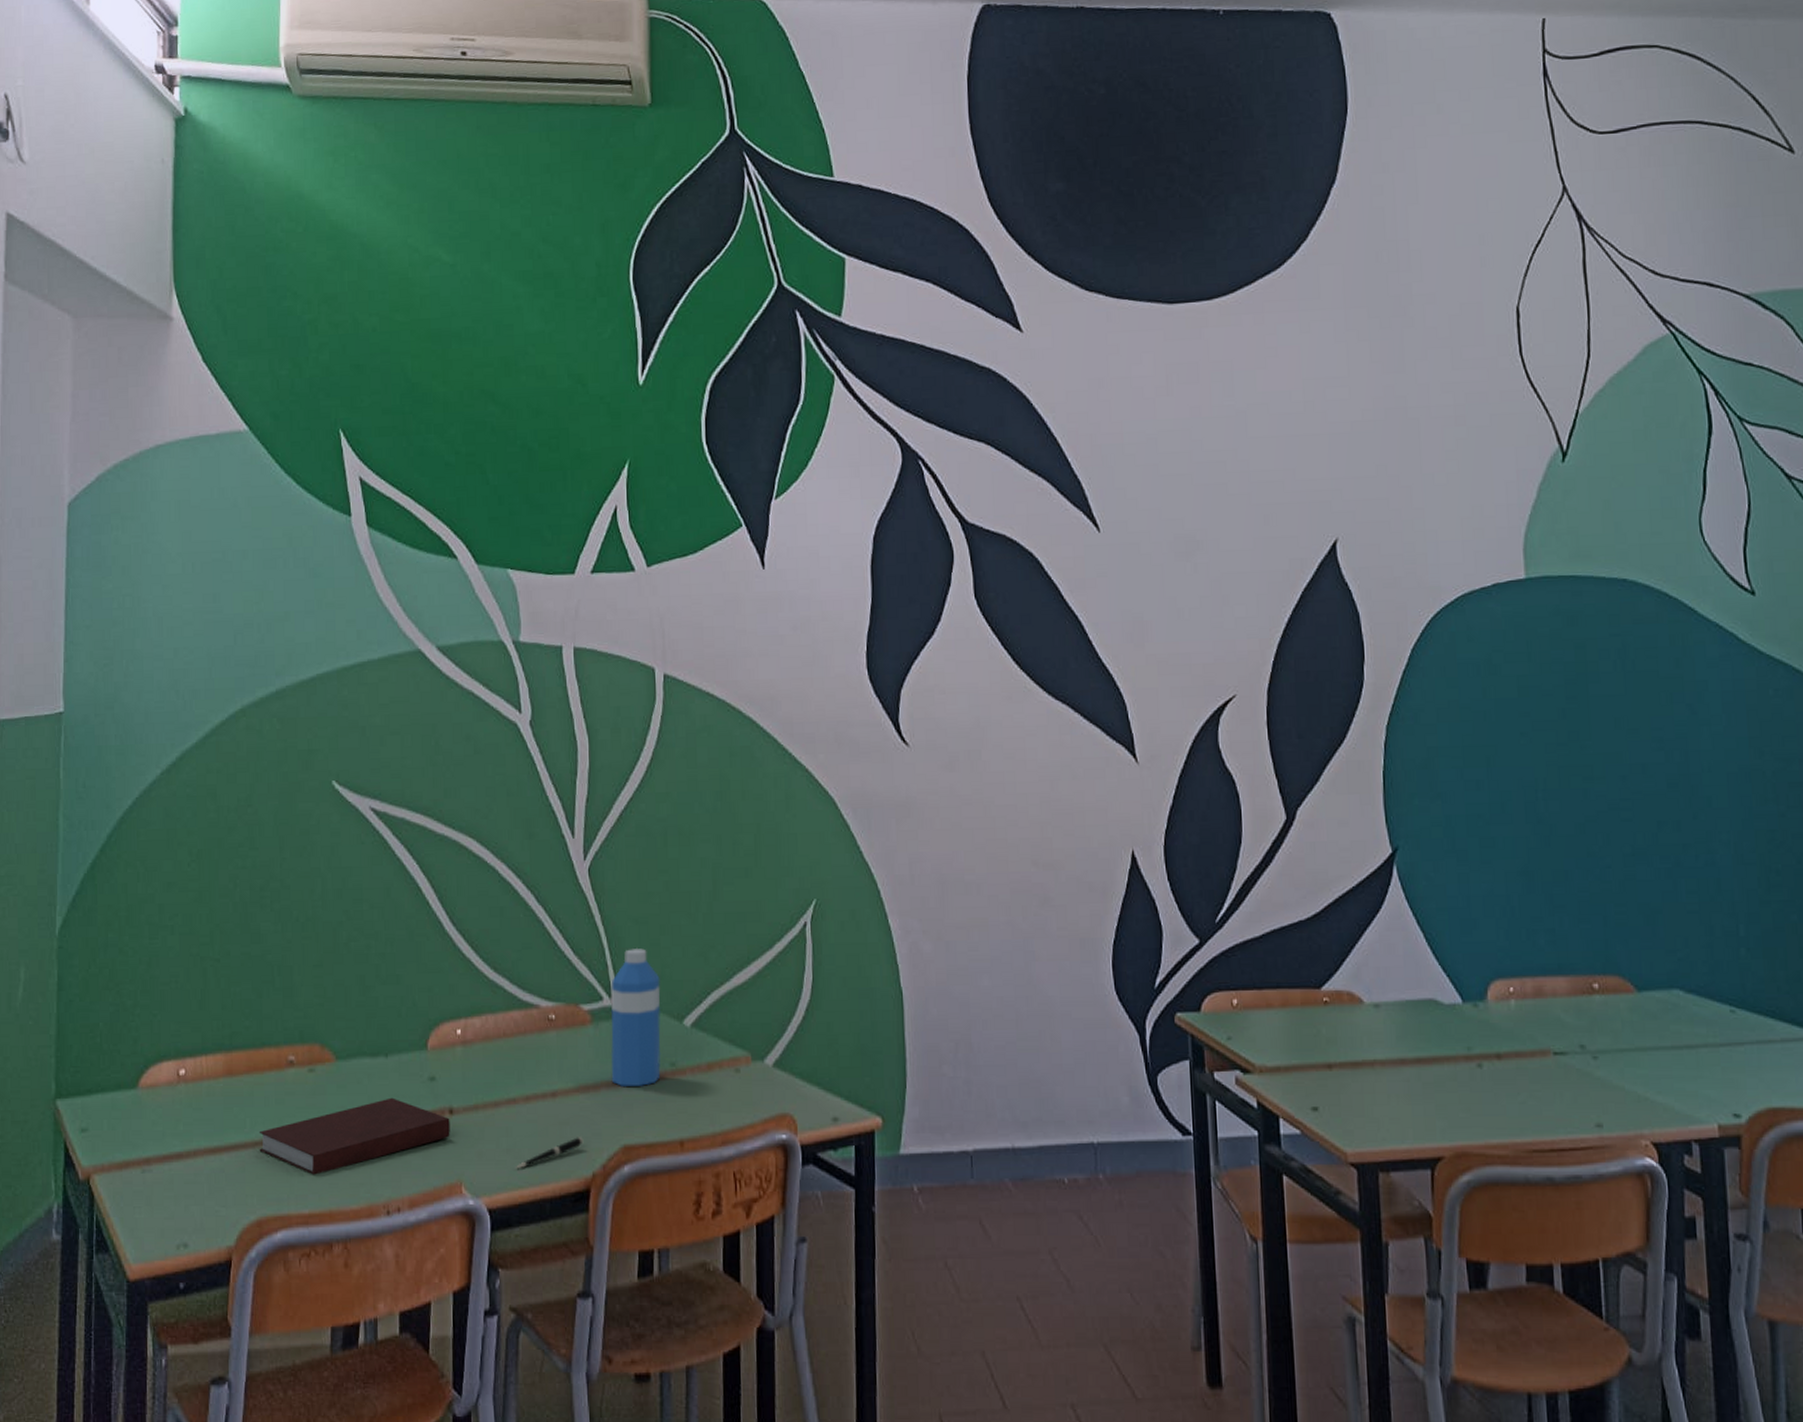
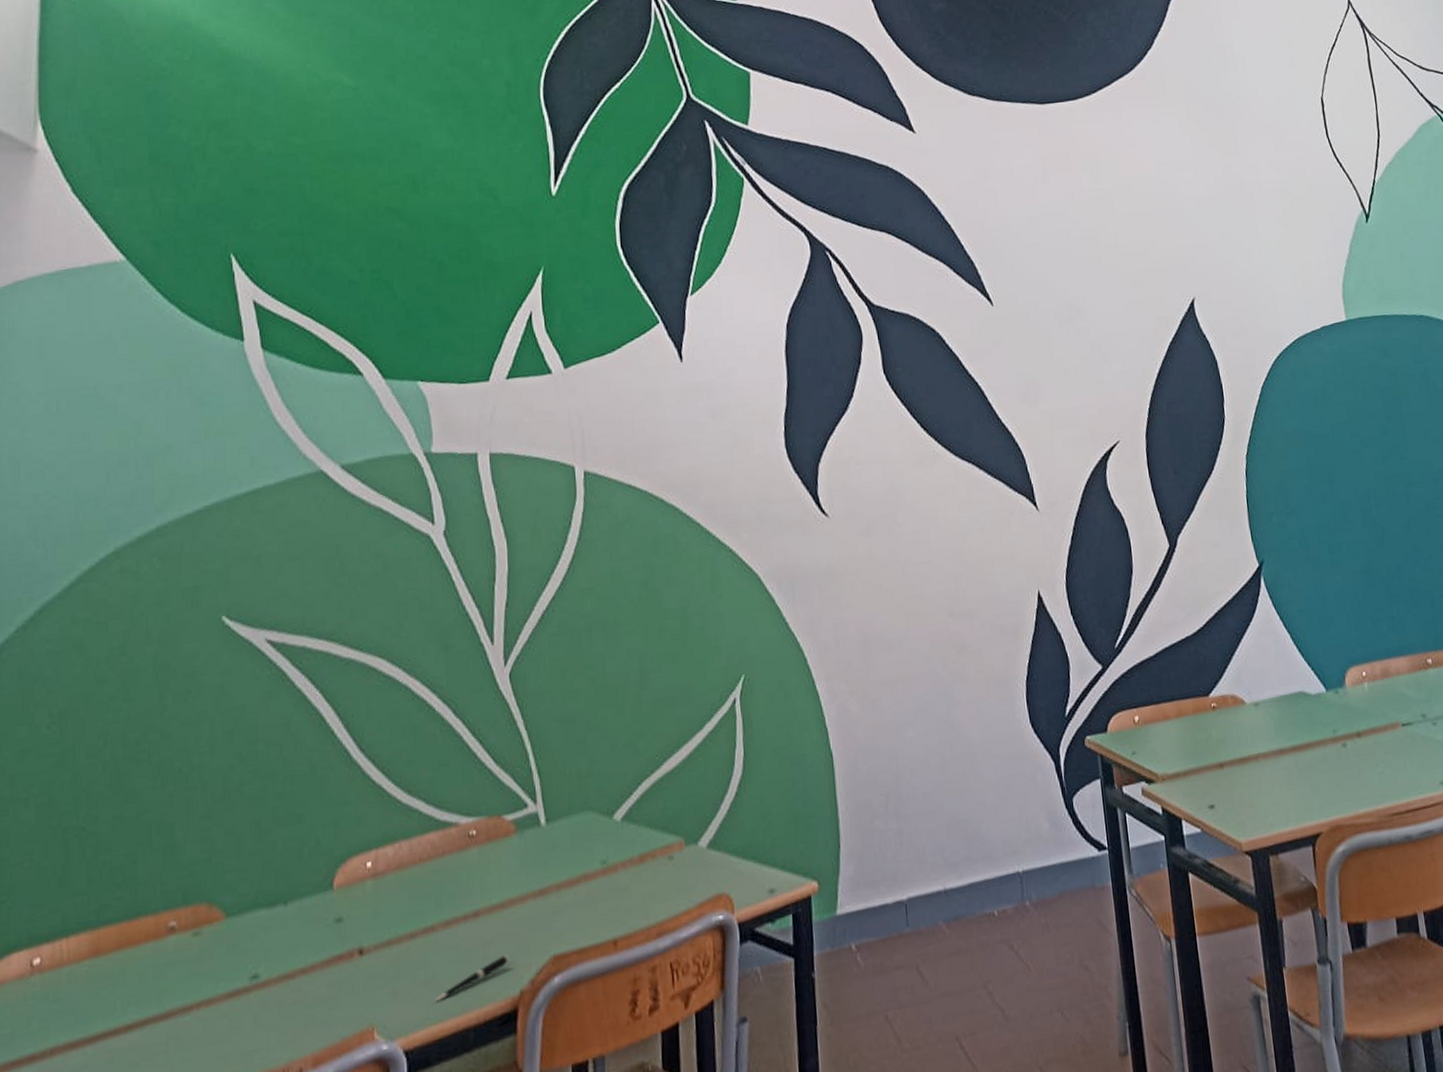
notebook: present [259,1097,450,1175] -> none [132,948,360,1051]
water bottle: present [610,947,661,1088] -> none [536,747,591,895]

